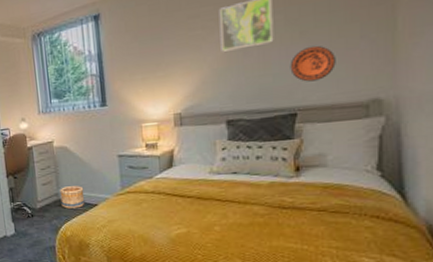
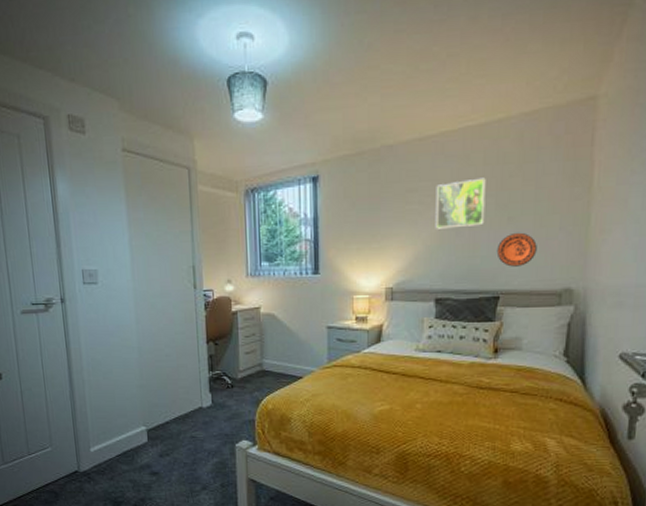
basket: present [60,186,85,209] -> none [264,356,290,380]

